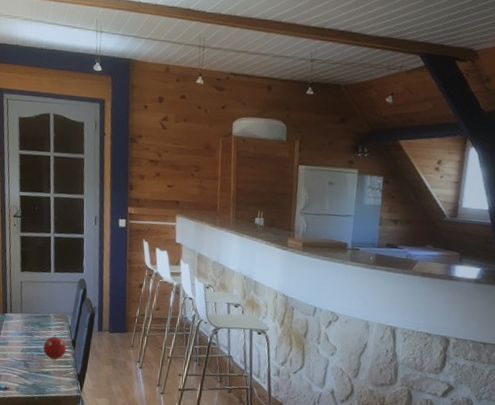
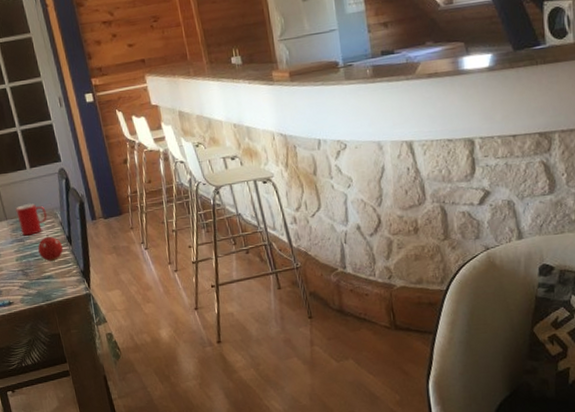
cup: none [32,303,59,332] -> present [15,203,47,236]

